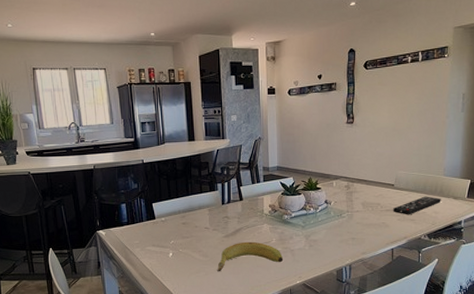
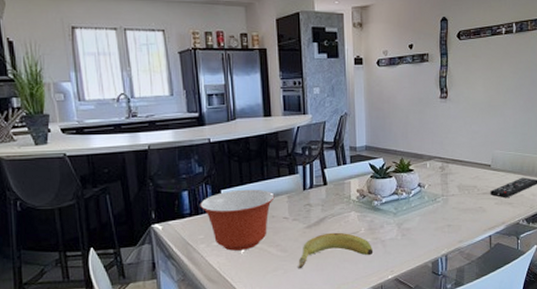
mixing bowl: none [135,203,198,254] -> present [200,189,275,251]

